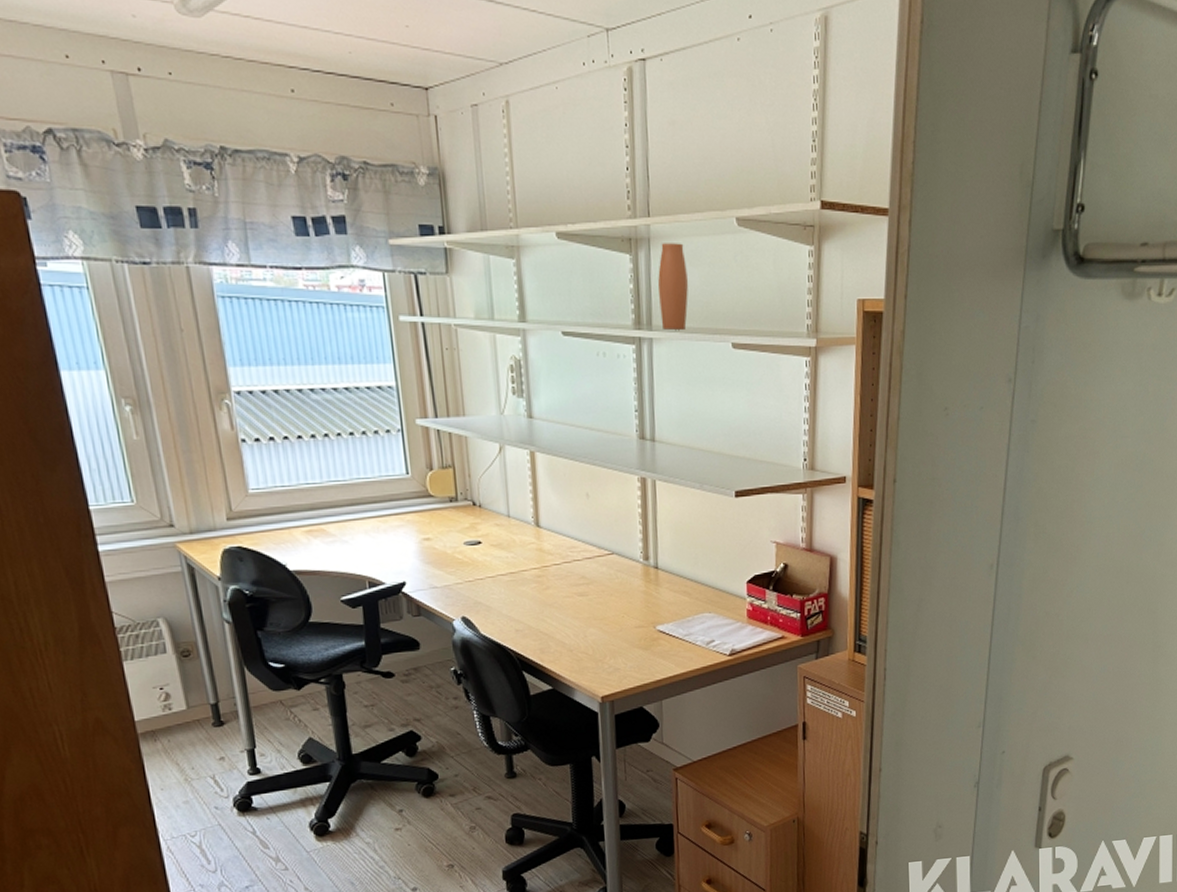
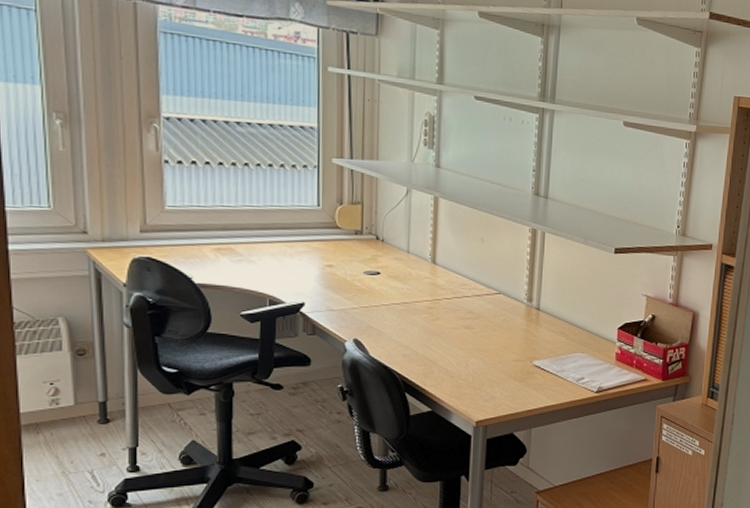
vase: present [658,243,689,331] -> none [563,31,591,107]

